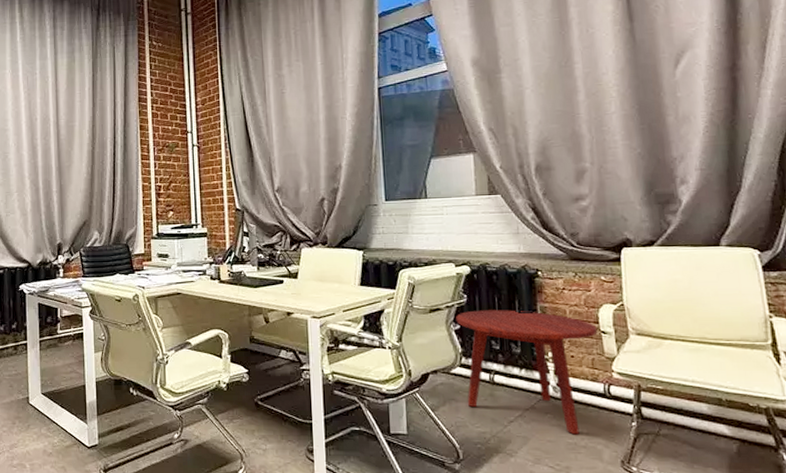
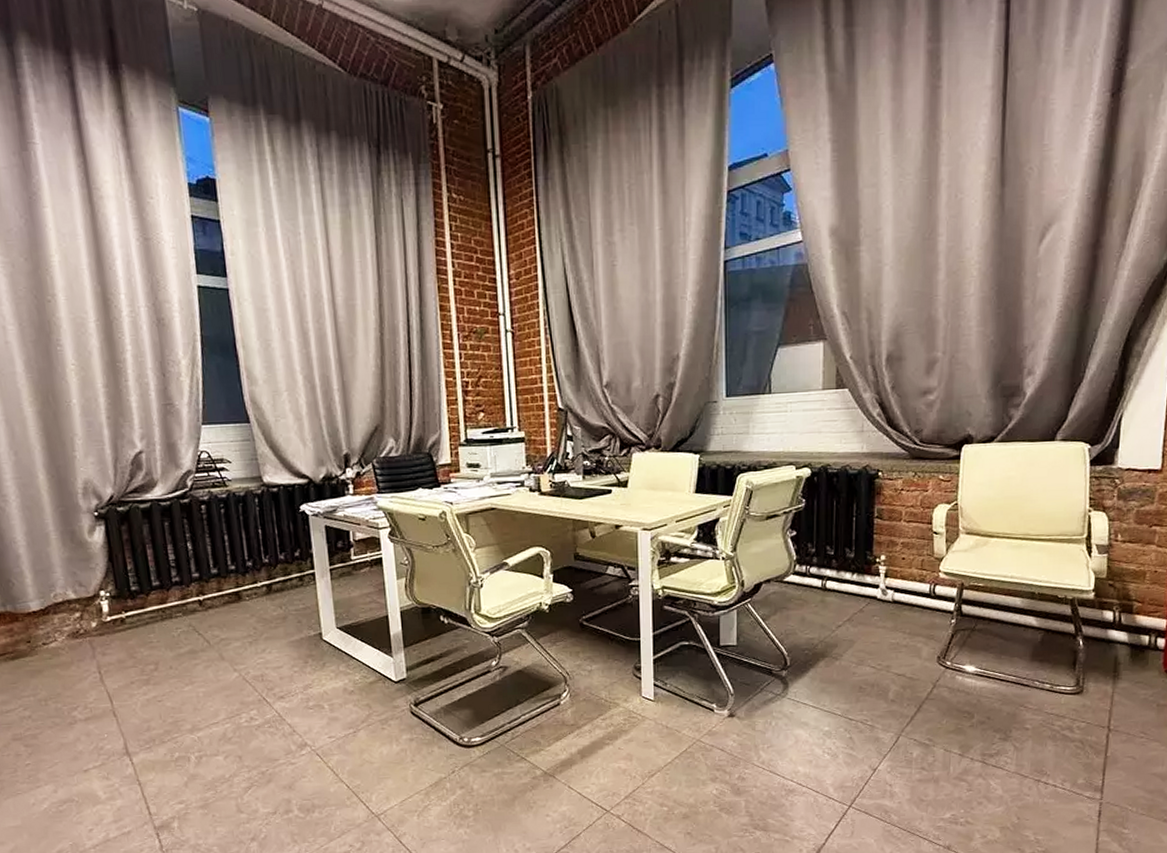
side table: present [456,310,598,435] -> none [793,513,930,635]

